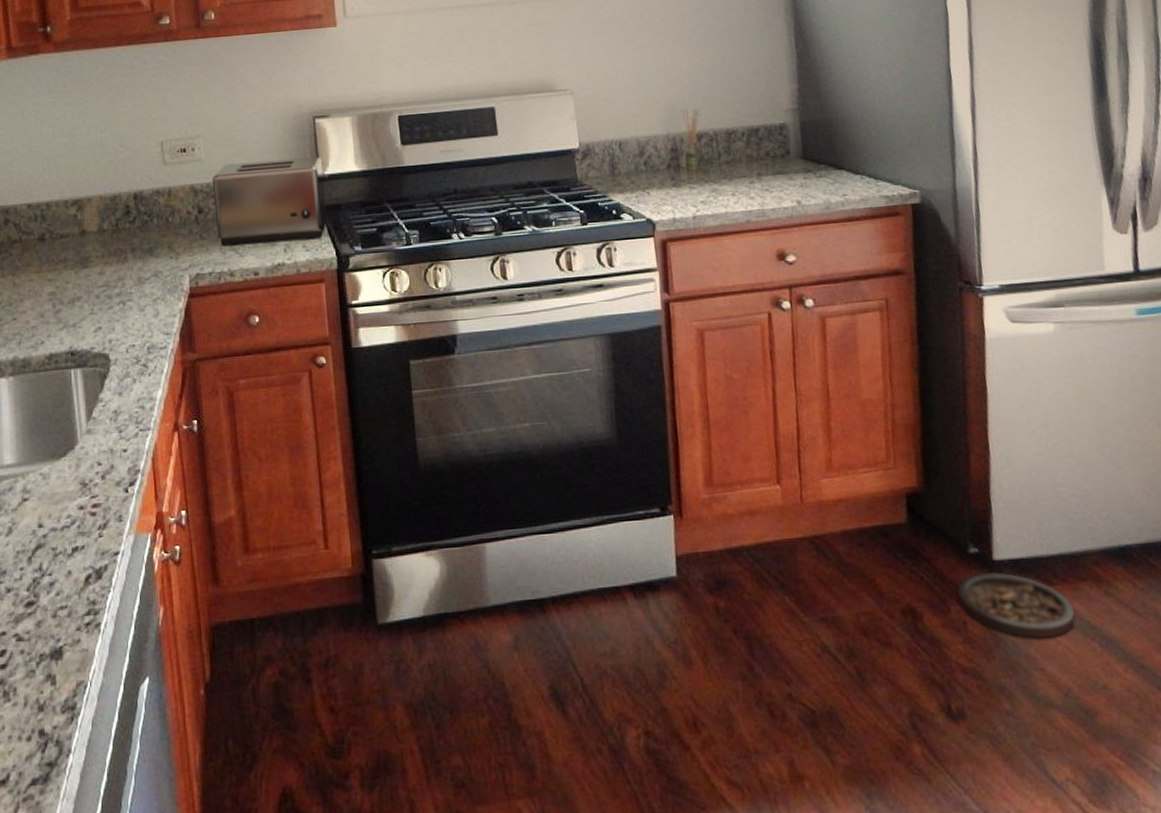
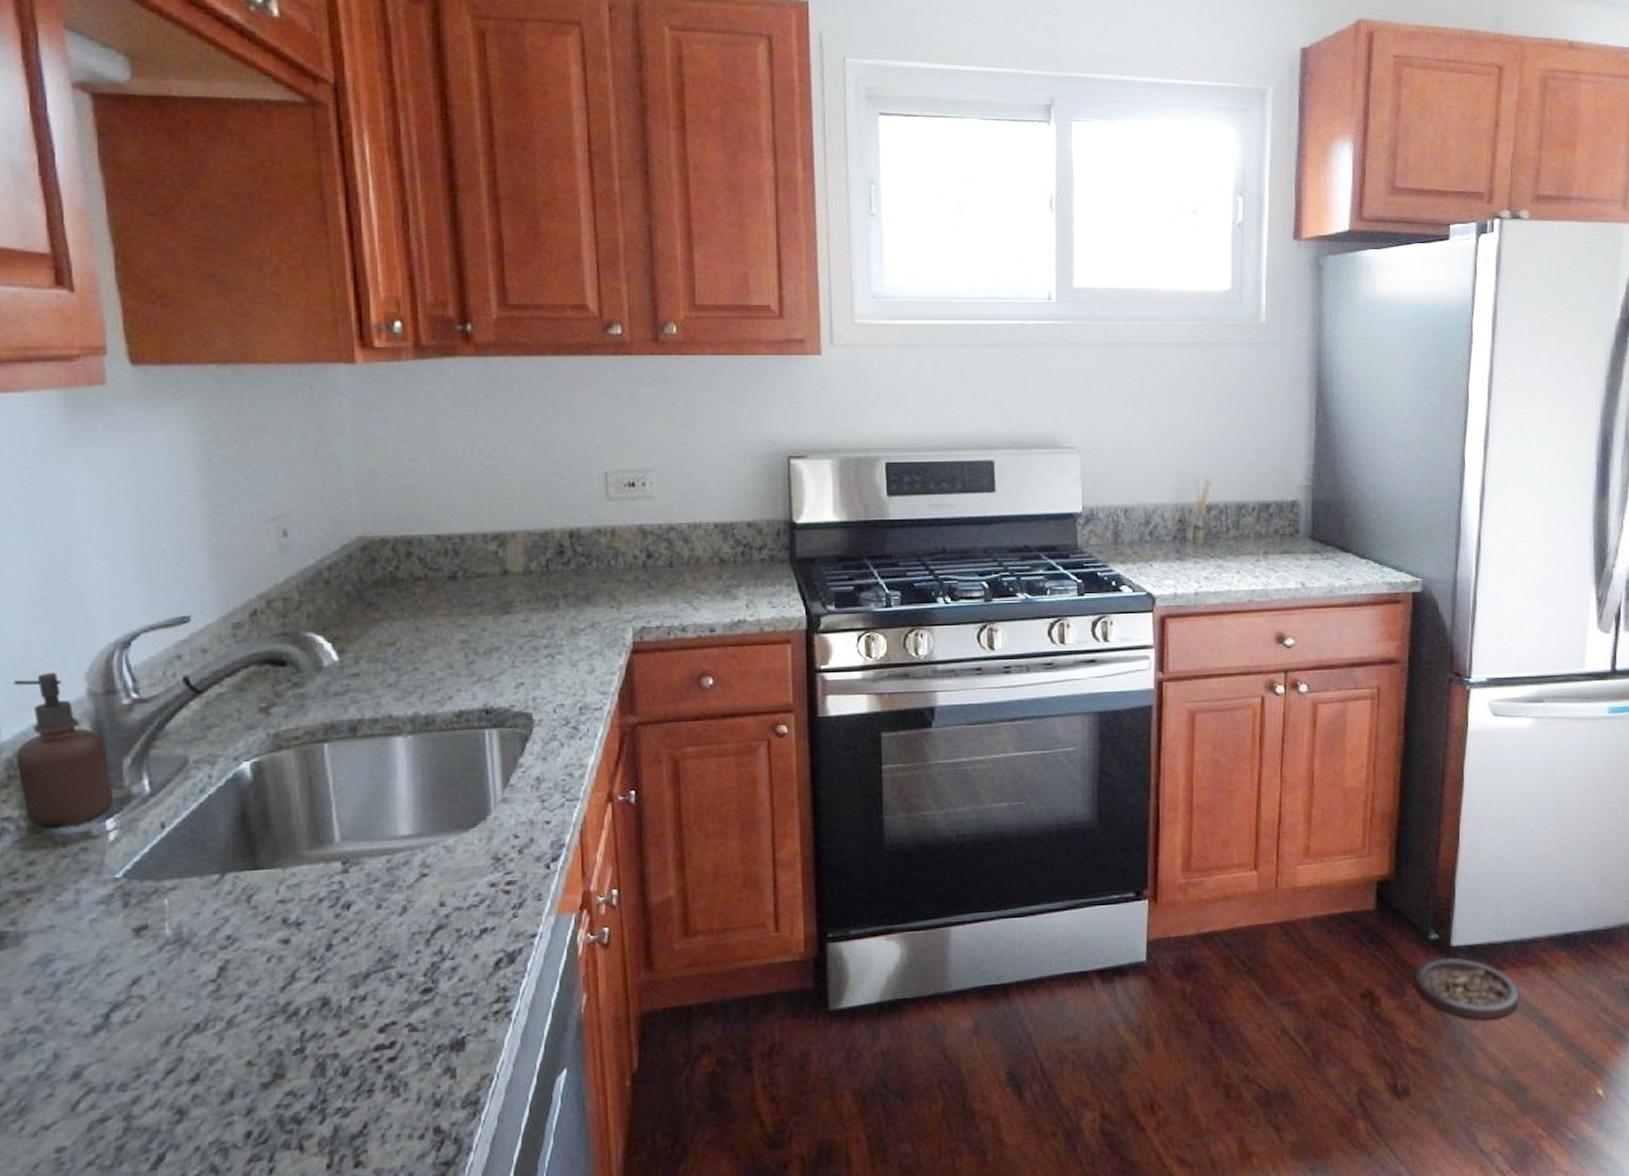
toaster: present [212,156,329,246] -> none [664,502,802,598]

